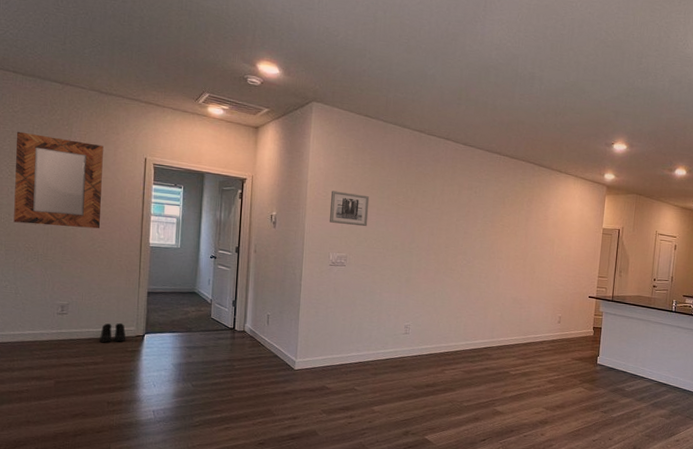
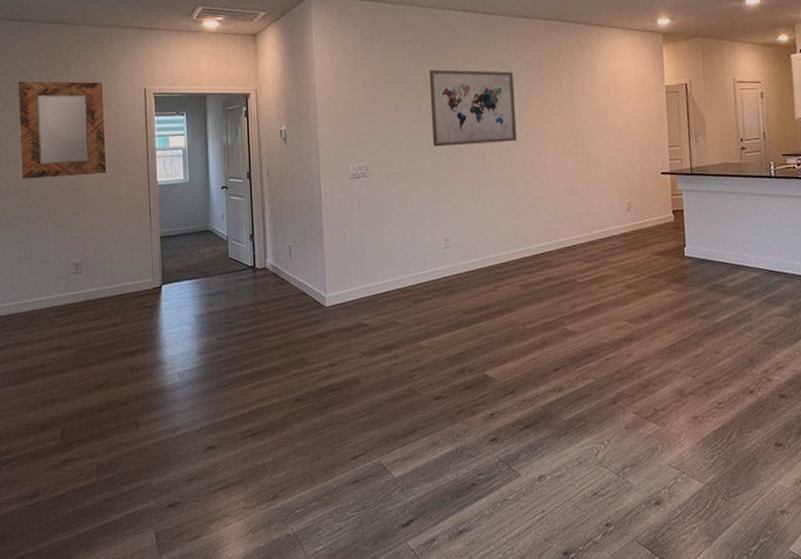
boots: present [100,322,126,343] -> none [116,275,143,301]
wall art: present [330,190,370,227] -> none [342,91,387,129]
wall art: none [405,184,482,255] -> present [429,69,517,147]

